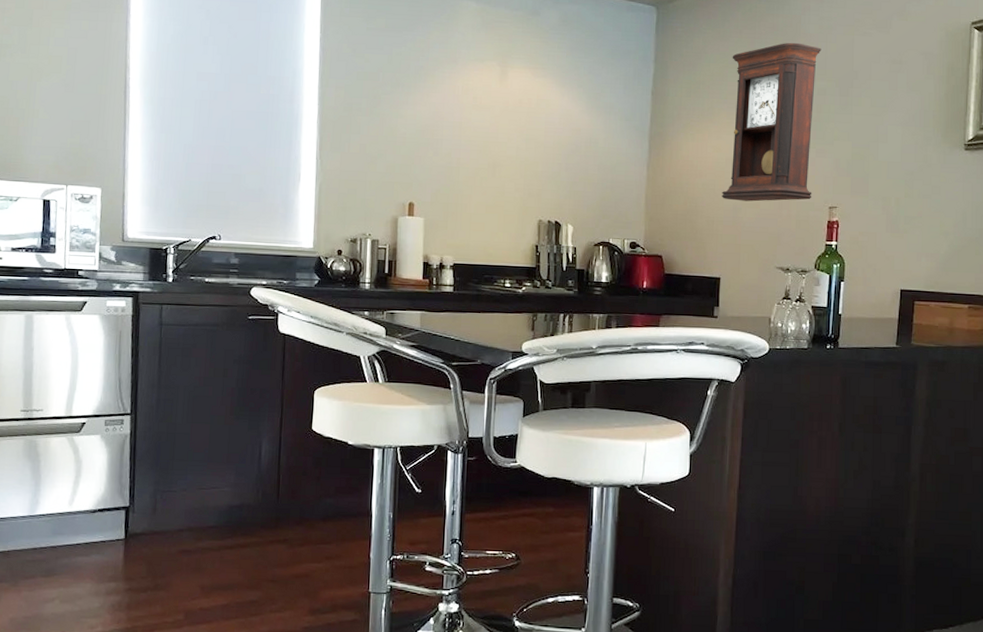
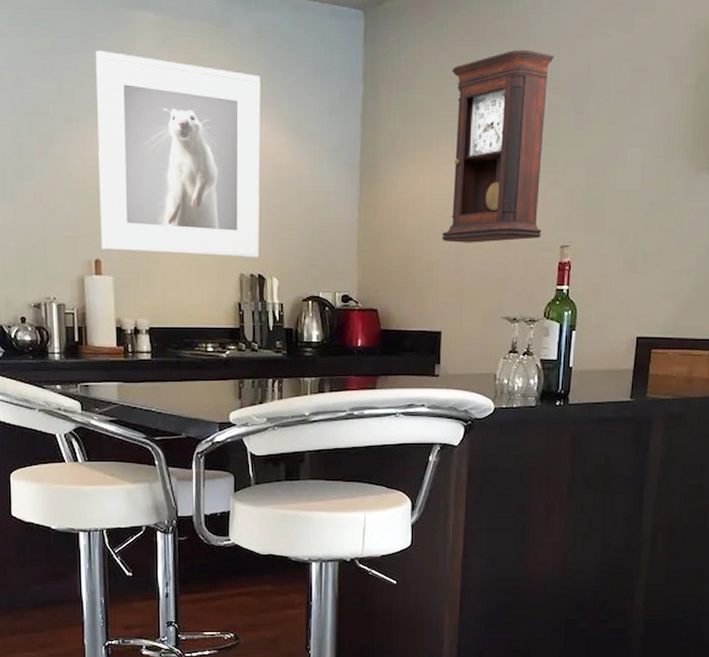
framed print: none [415,30,565,207] -> present [95,50,261,258]

